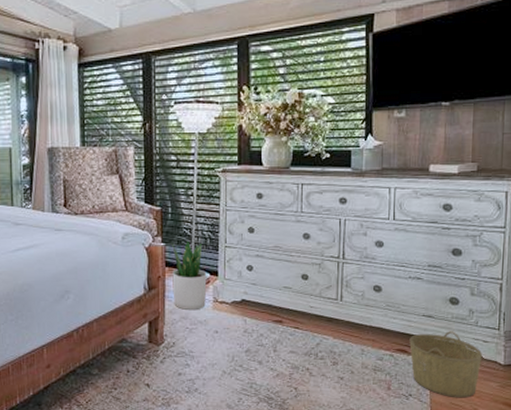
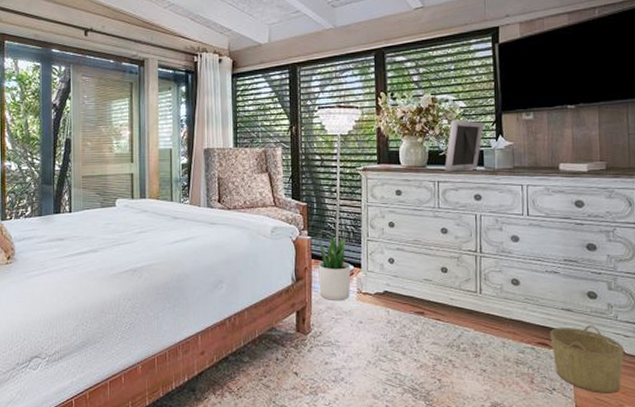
picture frame: none [310,117,353,174] -> present [445,119,484,172]

